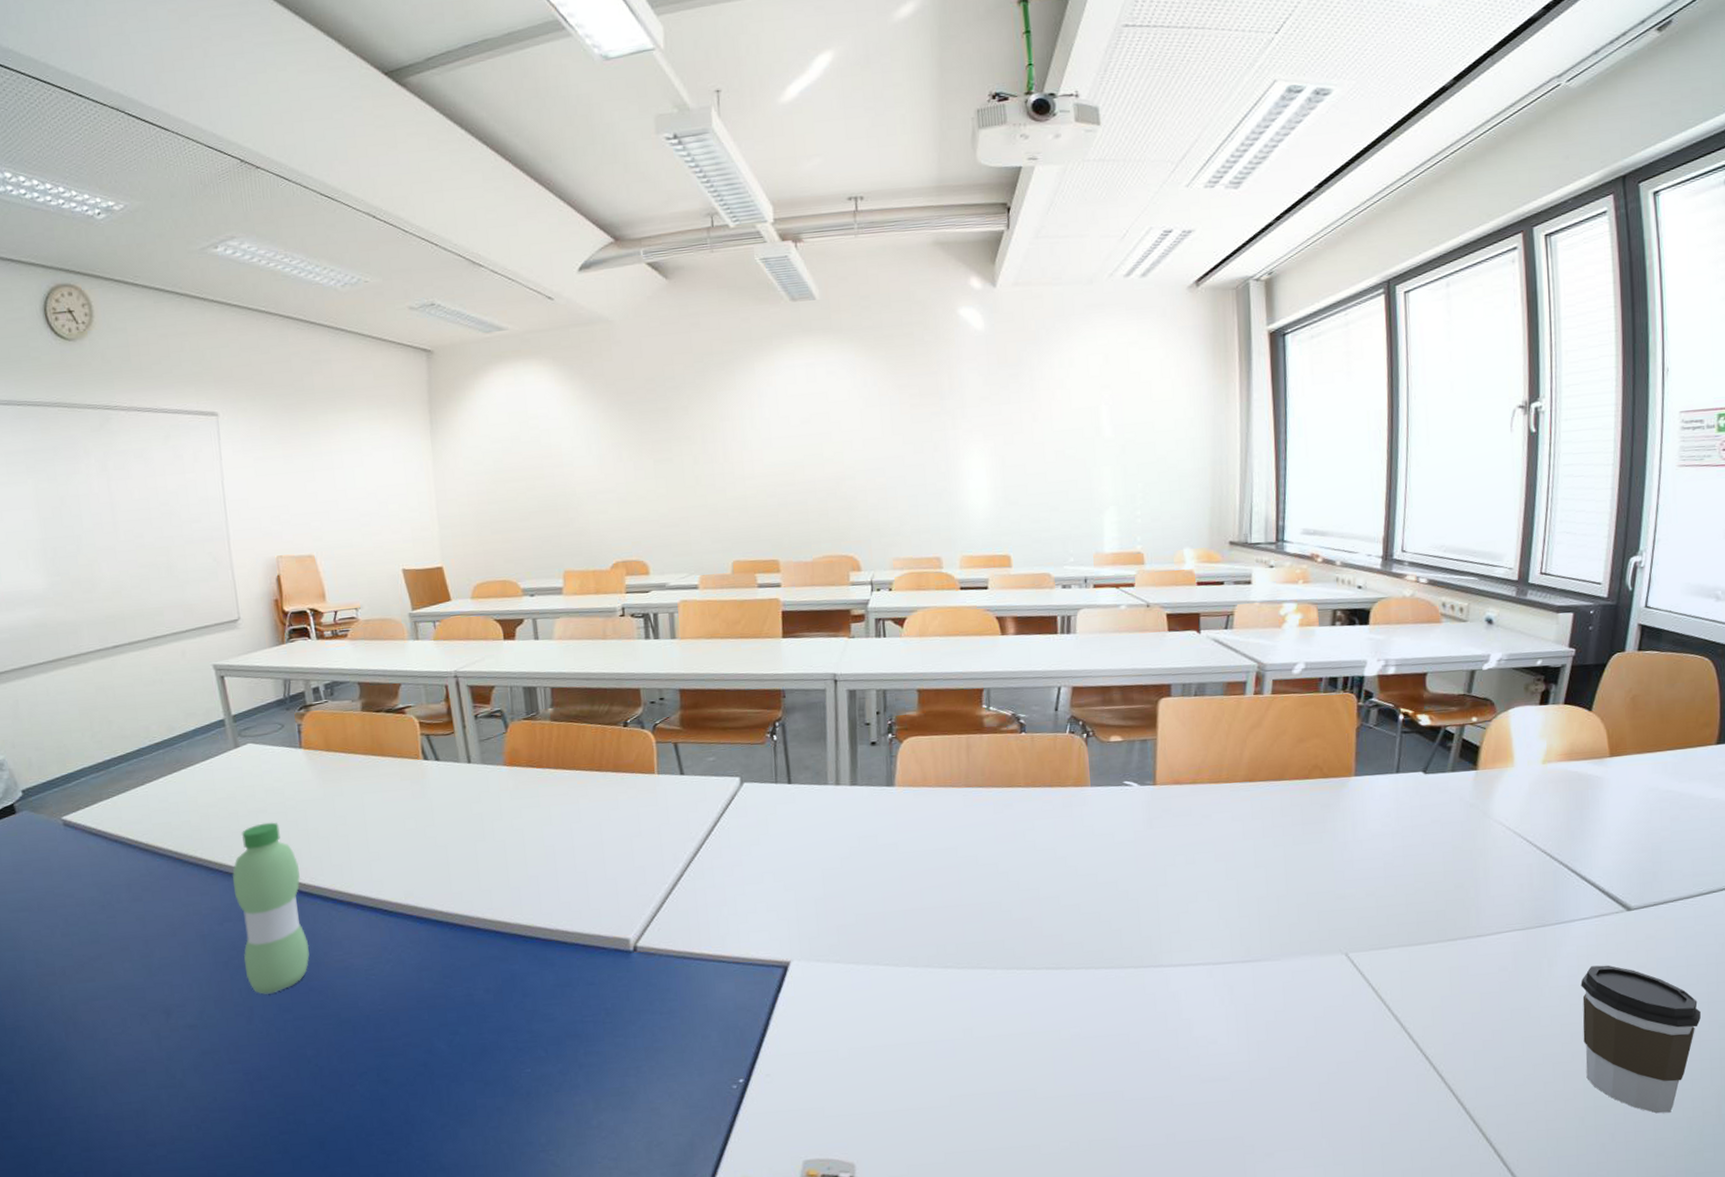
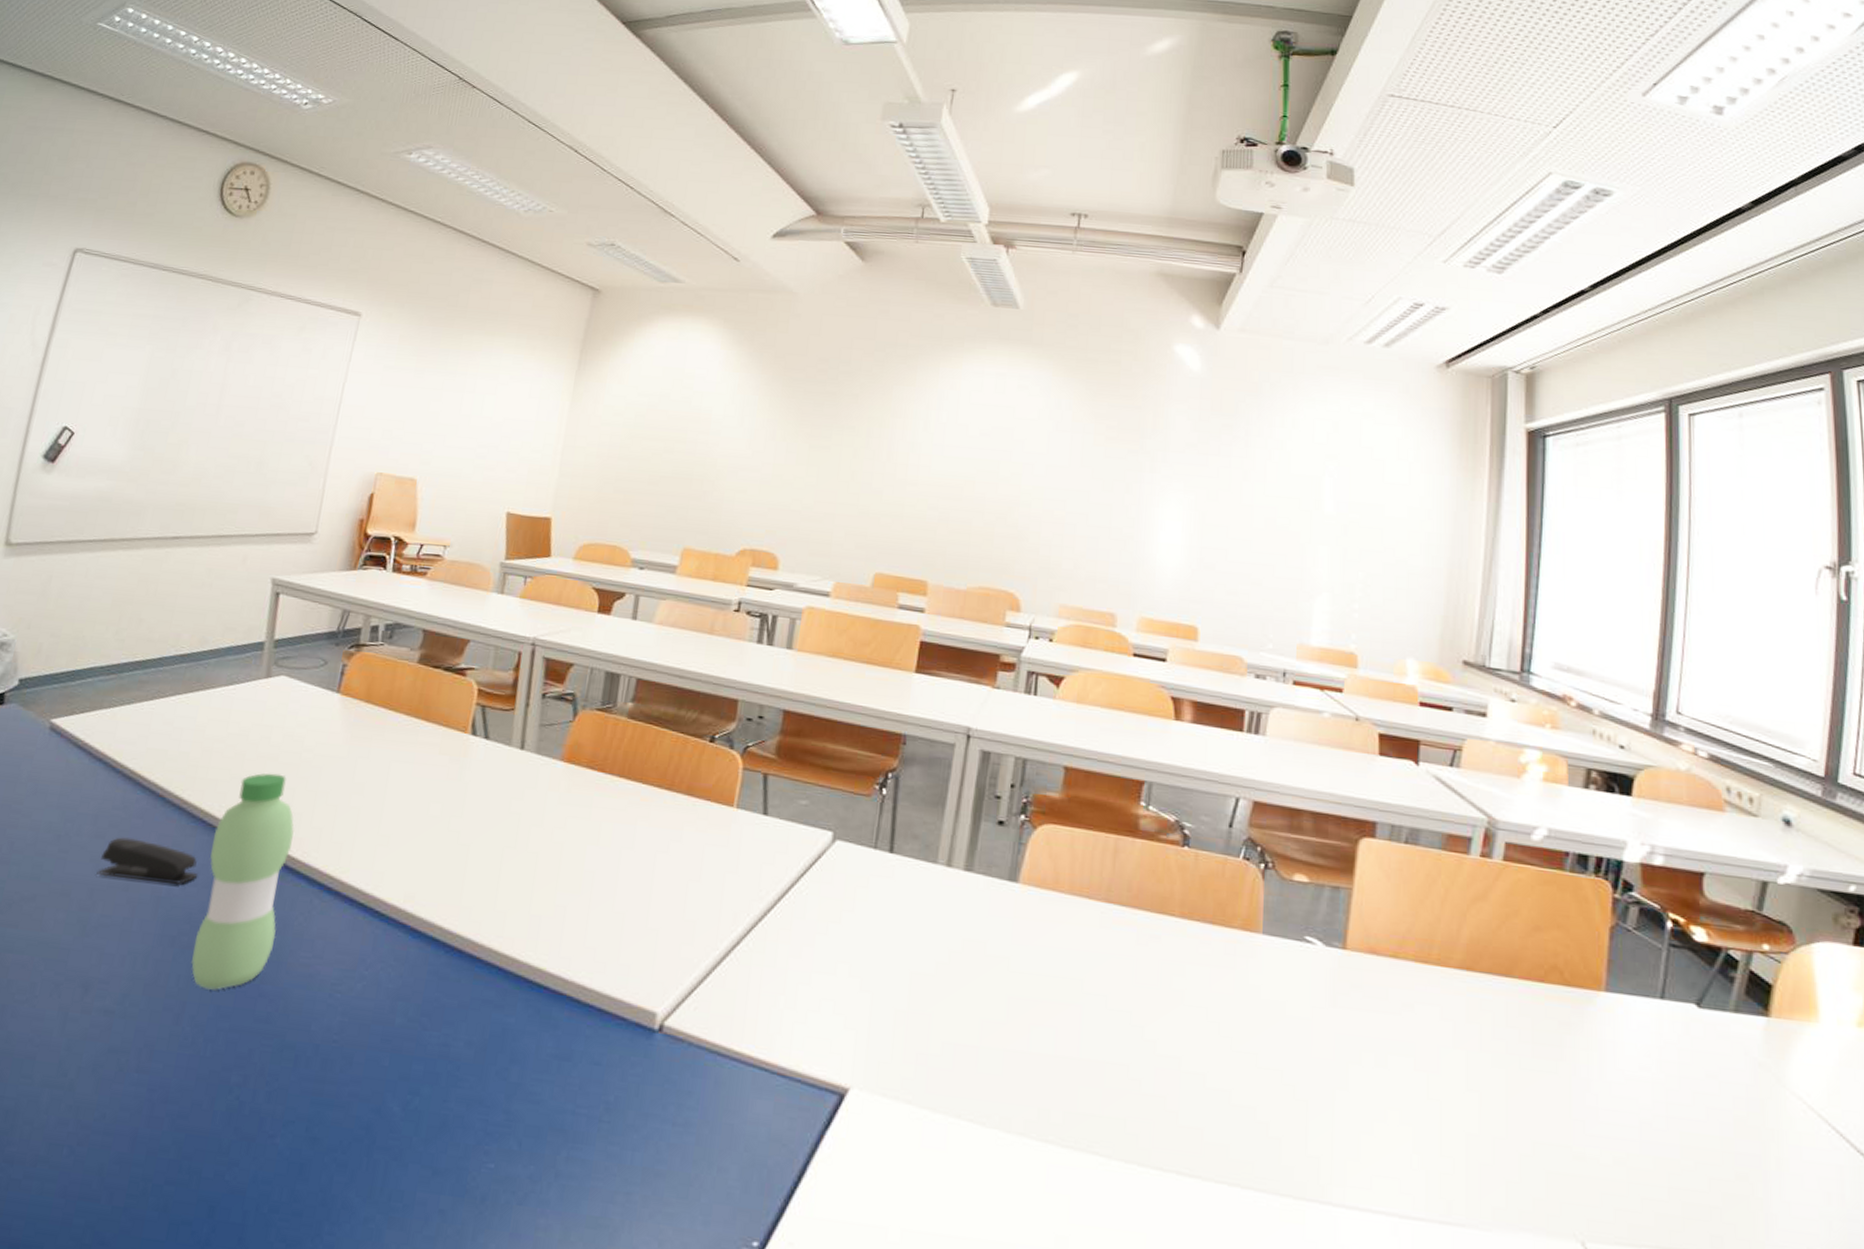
stapler: none [144,895,229,930] -> present [96,837,197,884]

